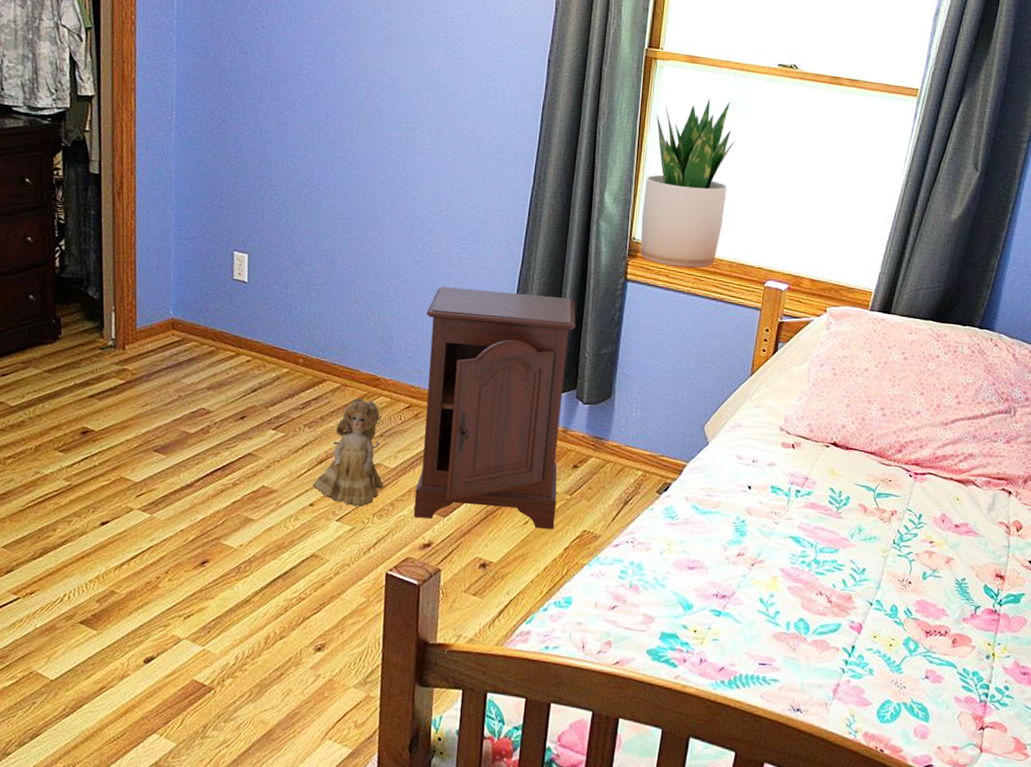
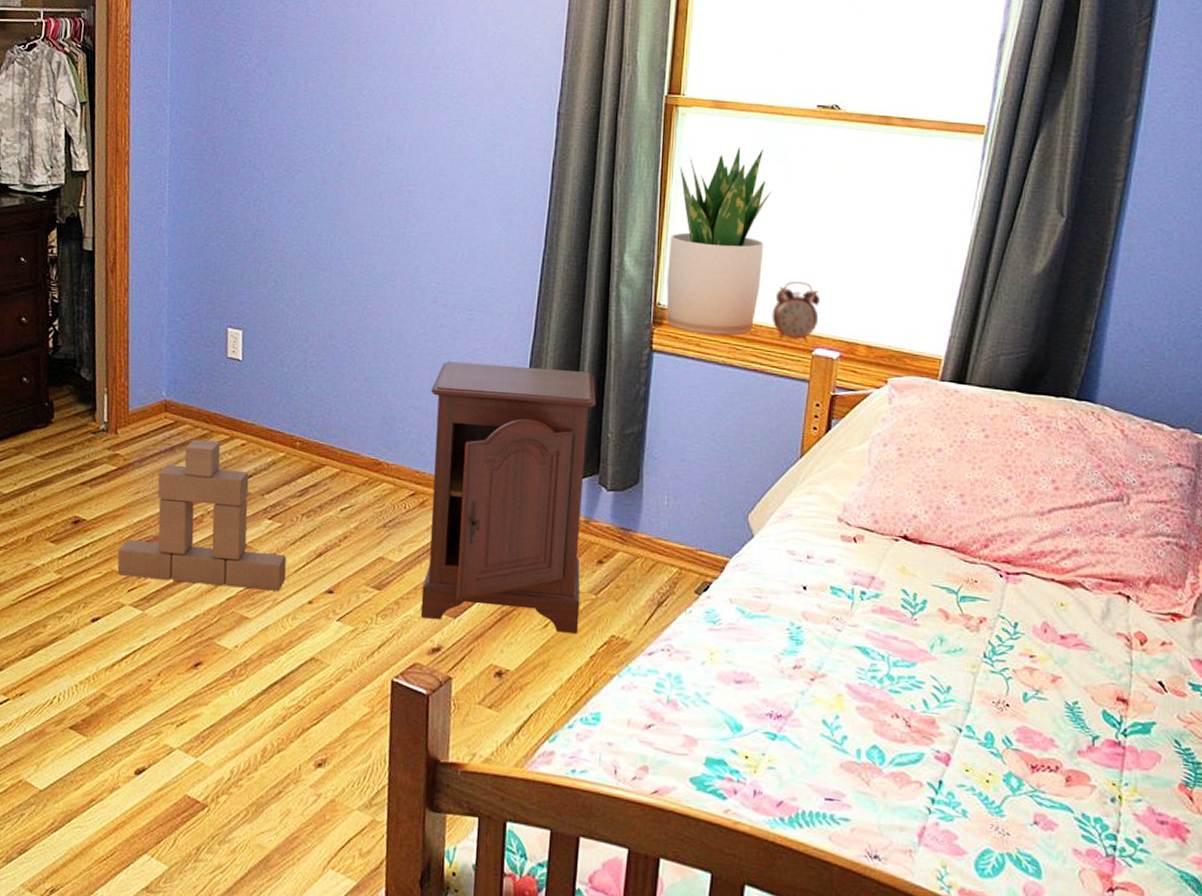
toy blocks: none [126,355,290,495] -> present [117,439,287,591]
doll: present [312,397,384,507] -> none [310,484,388,605]
alarm clock: none [731,221,774,276] -> present [771,281,821,343]

